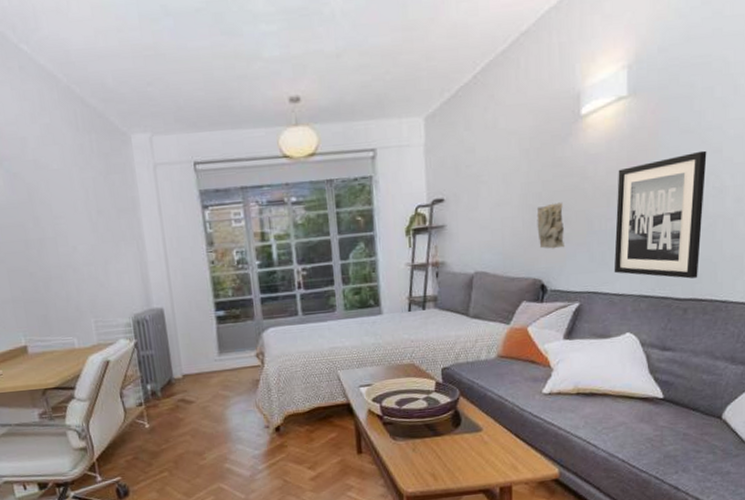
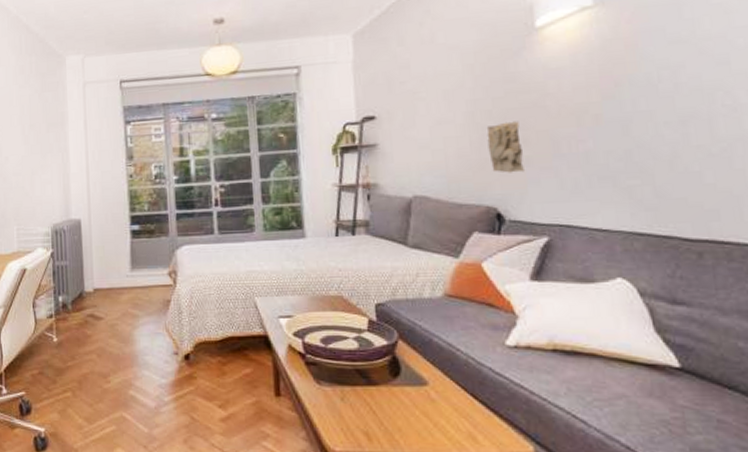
wall art: present [614,150,707,279] -> none [588,62,715,215]

